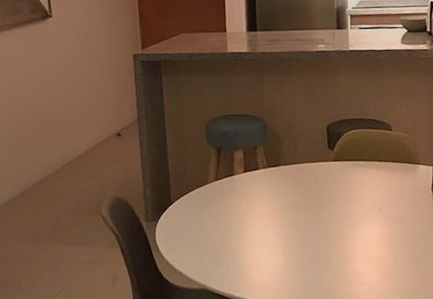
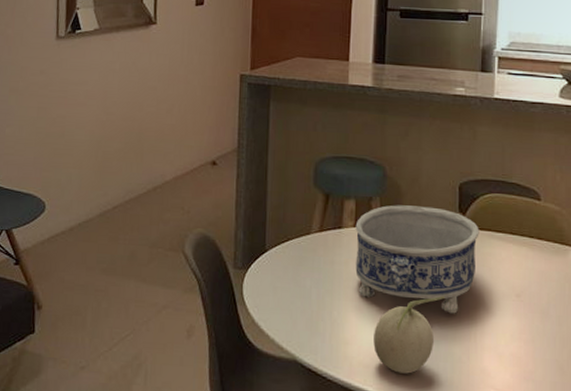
decorative bowl: none [245,147,346,232] -> present [355,205,479,314]
fruit: none [268,218,322,286] -> present [373,295,445,374]

